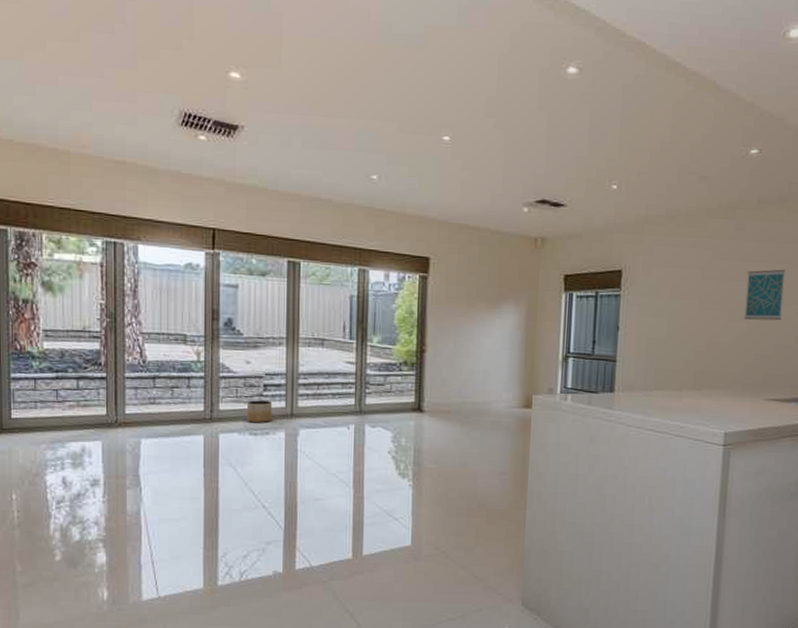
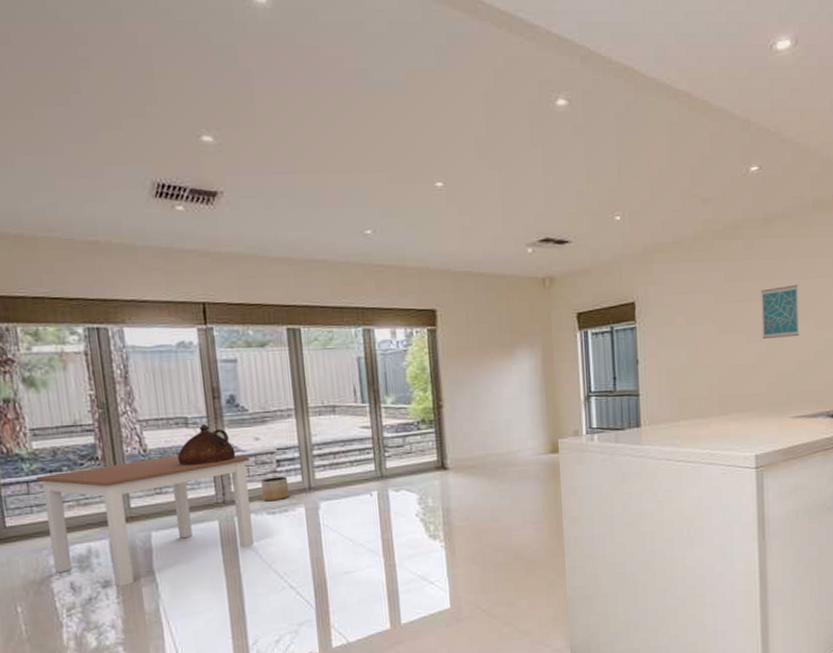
dining table: none [42,369,239,487] -> present [35,455,255,587]
ceramic jug: none [173,343,227,381] -> present [177,424,236,466]

